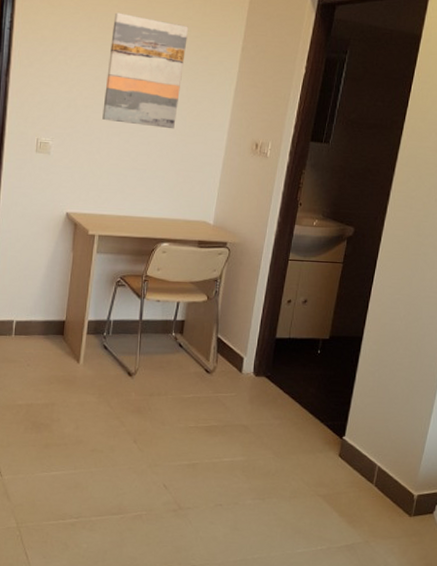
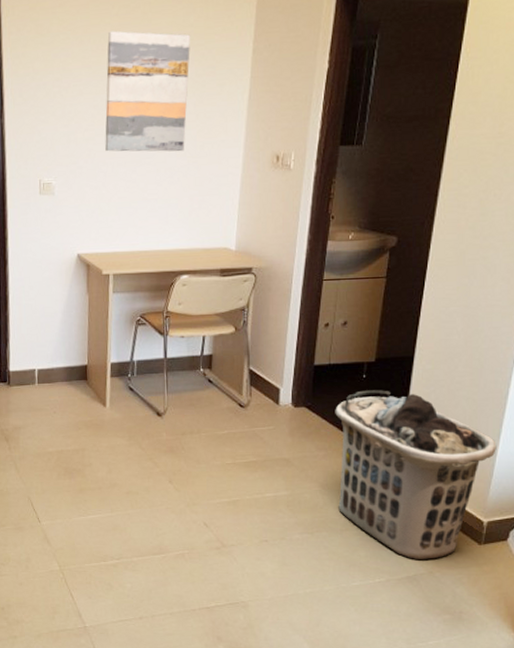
clothes hamper: none [288,365,428,530] -> present [335,390,497,561]

